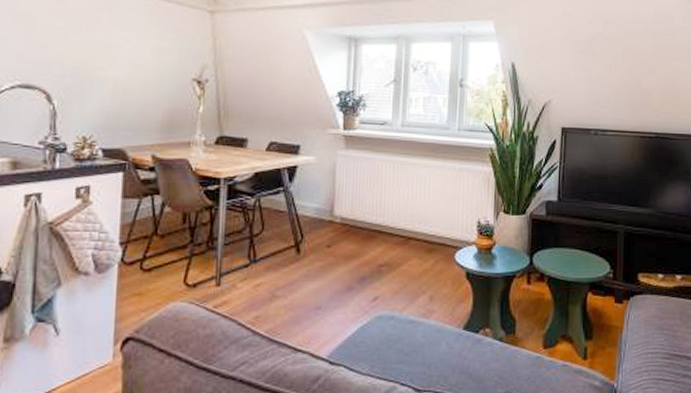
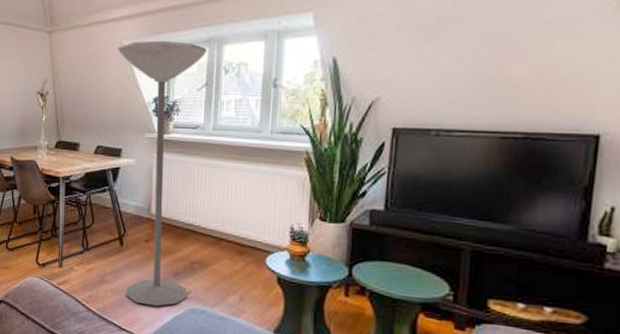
floor lamp: none [298,32,395,319] -> present [118,40,207,307]

